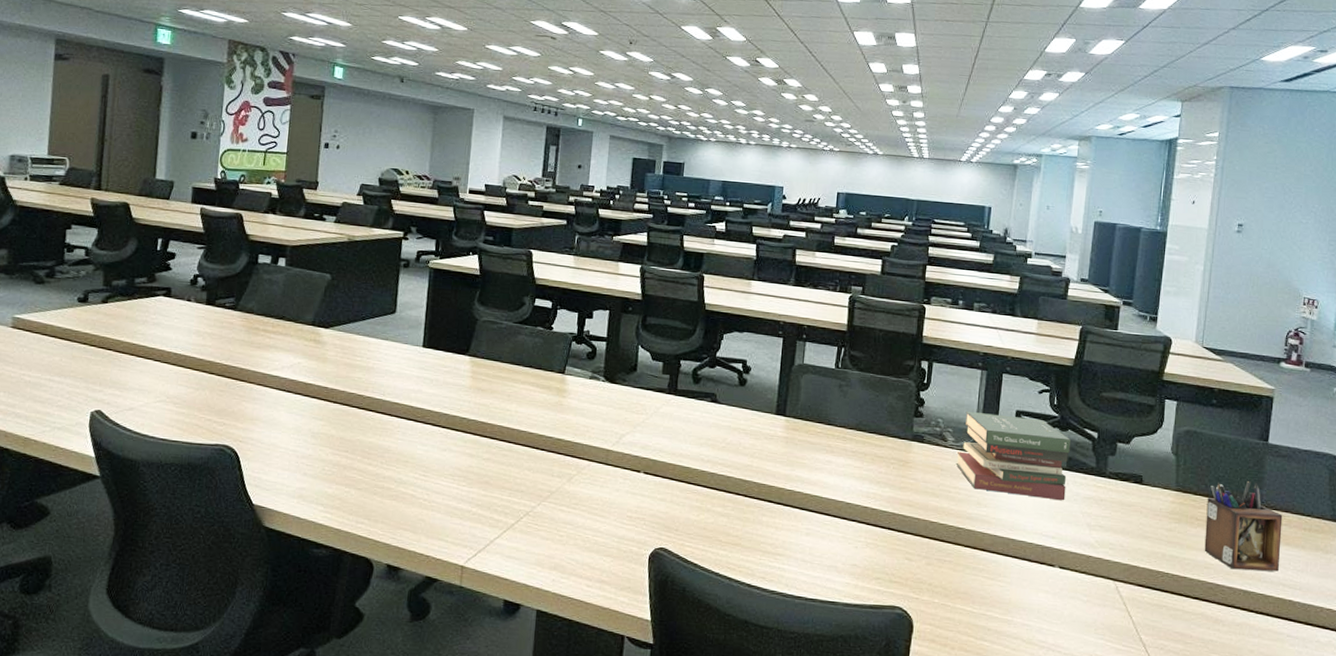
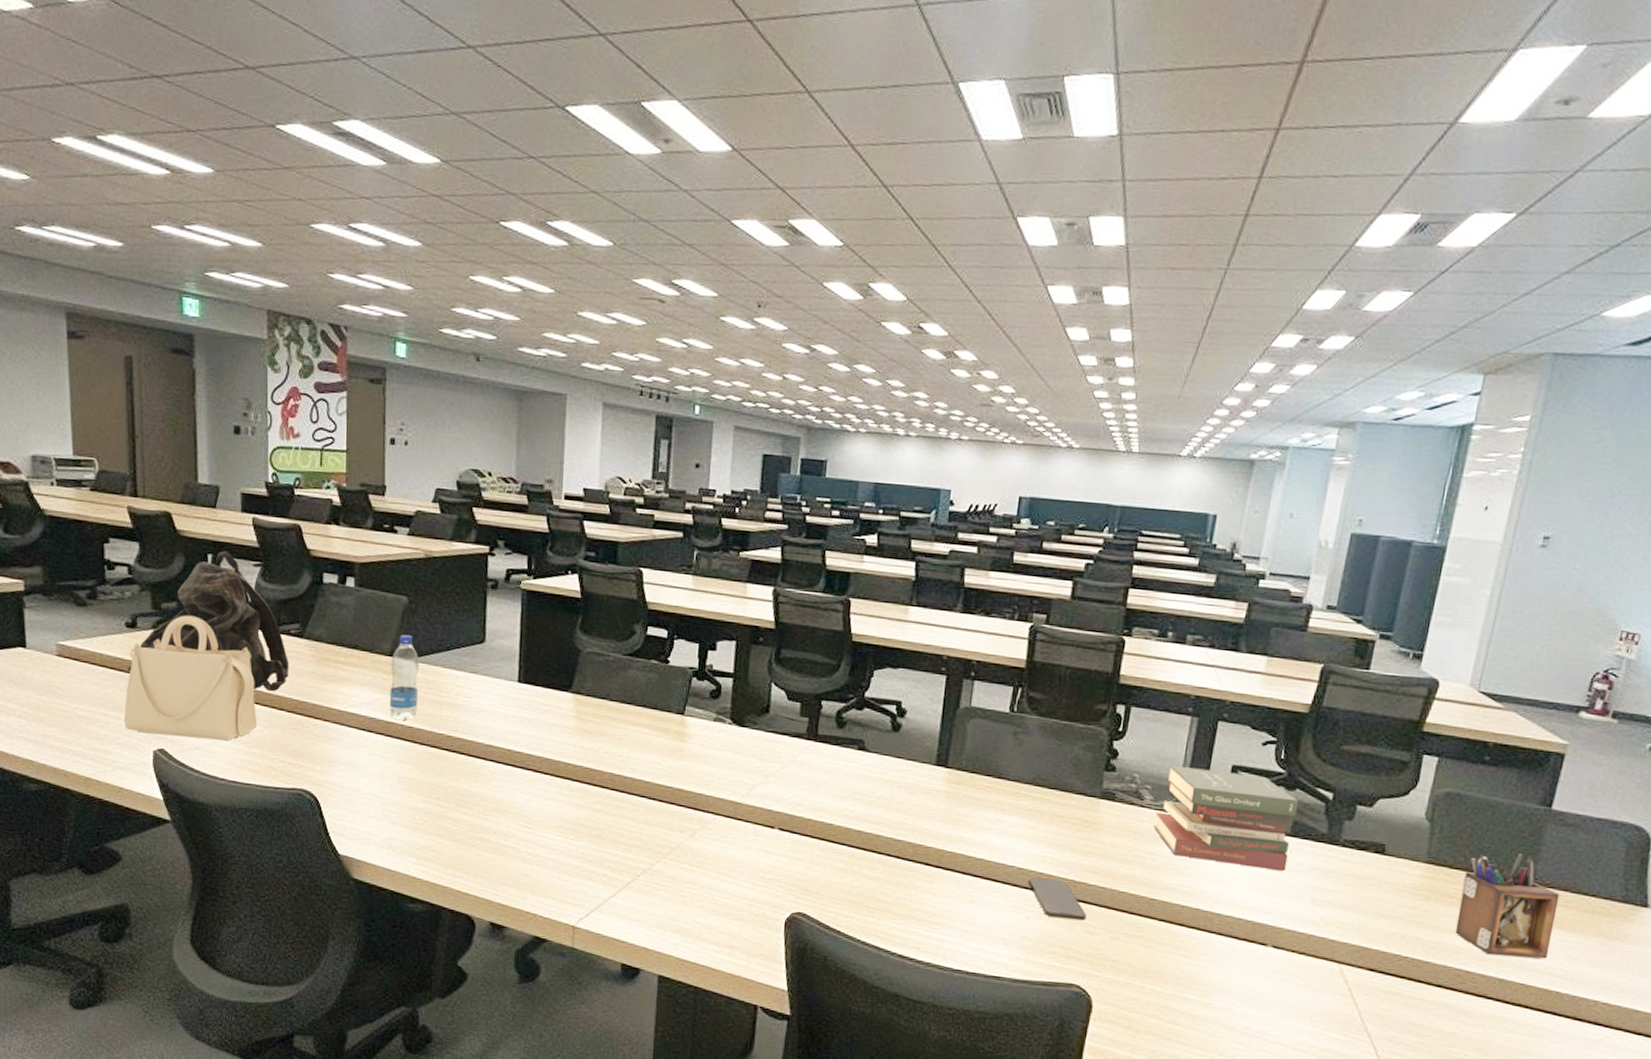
handbag: none [67,291,190,402] -> present [124,615,258,740]
backpack: none [75,235,222,358] -> present [128,550,290,692]
bottle: none [308,306,338,382] -> present [389,634,420,720]
phone: none [855,511,905,549] -> present [1028,877,1087,921]

